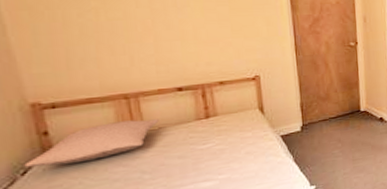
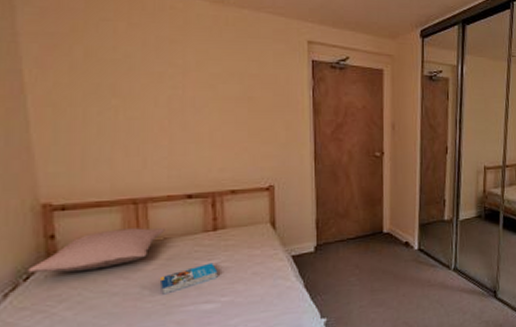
book: none [158,146,214,177] -> present [159,262,218,295]

